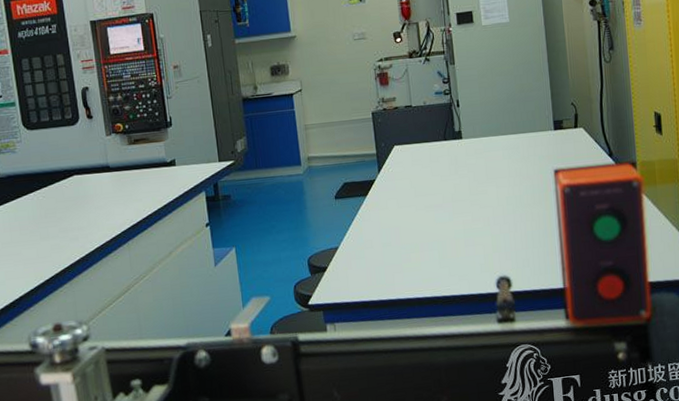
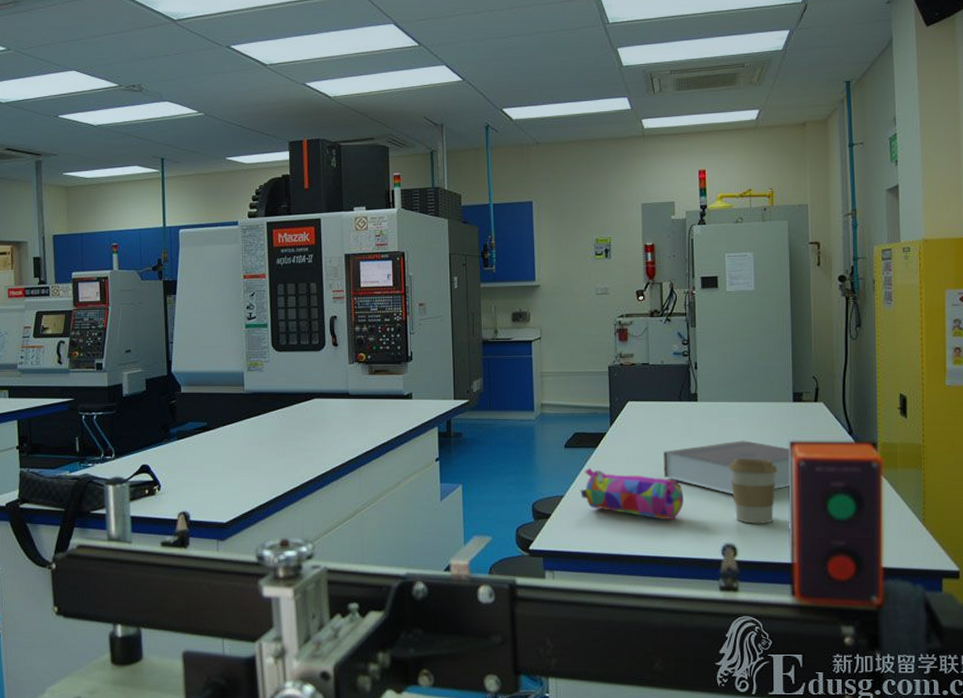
pencil case: none [354,216,457,260] -> present [580,467,684,520]
book: none [433,173,559,227] -> present [663,440,792,494]
coffee cup: none [497,190,544,255] -> present [729,459,778,524]

